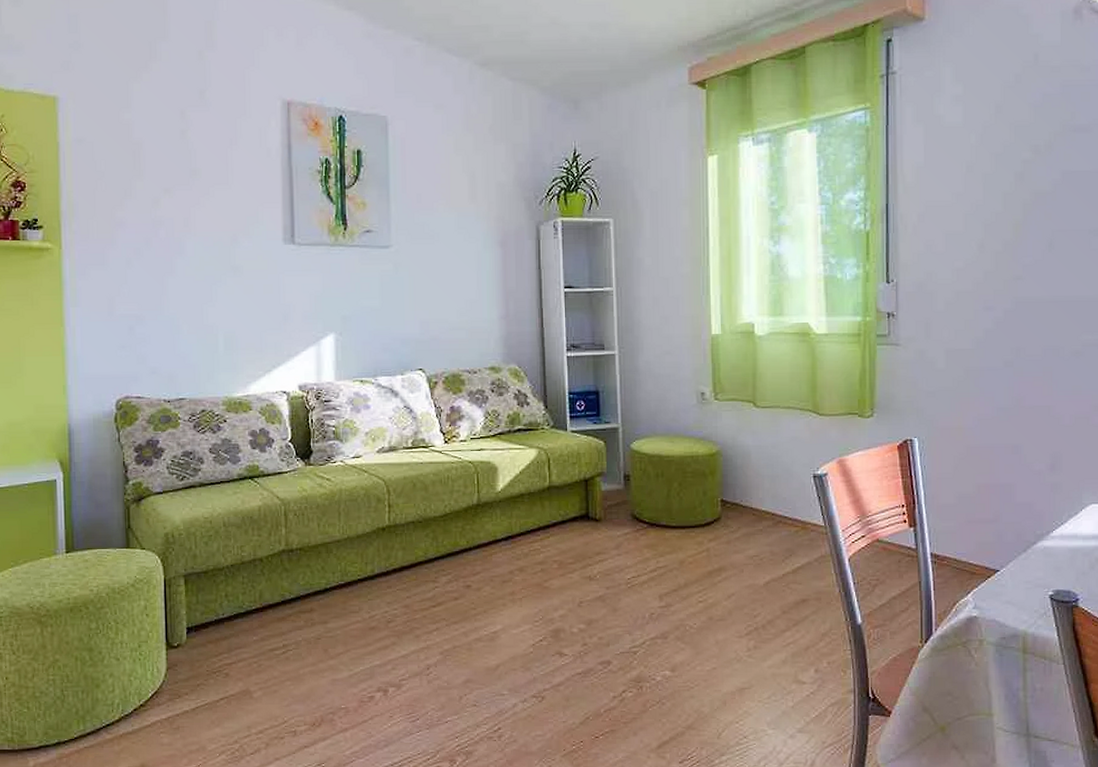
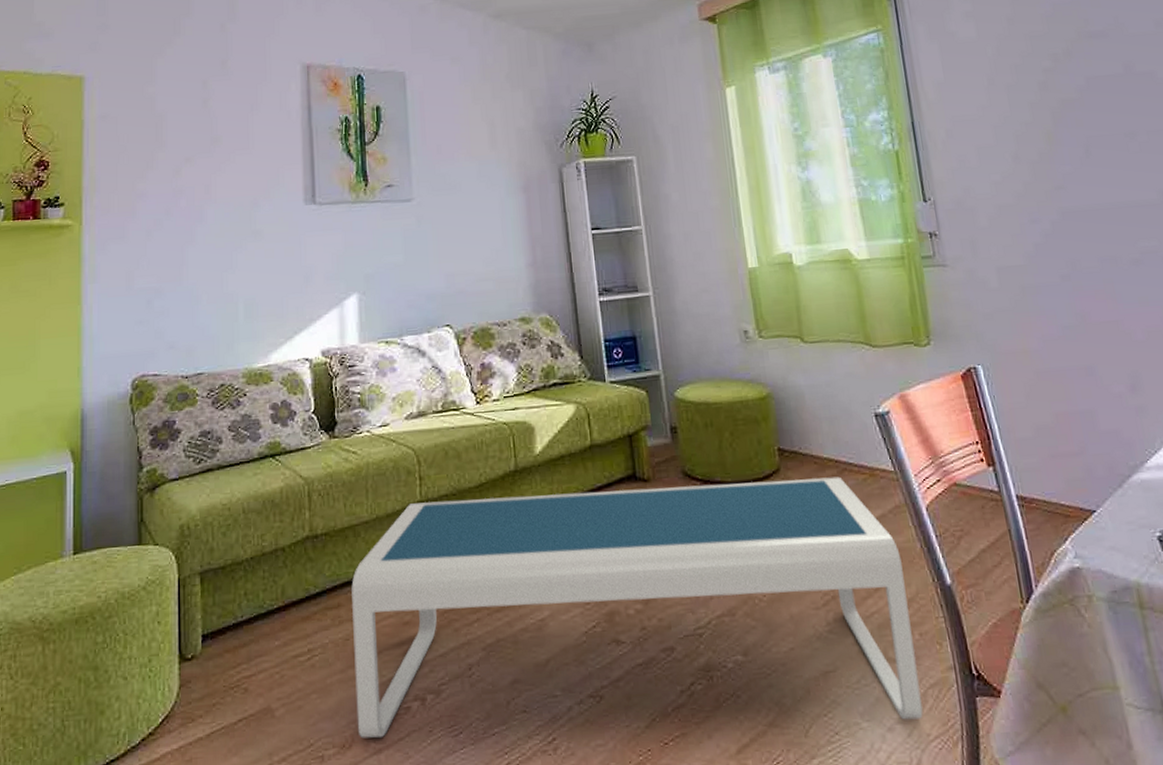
coffee table: none [323,526,822,730] -> present [351,476,923,738]

